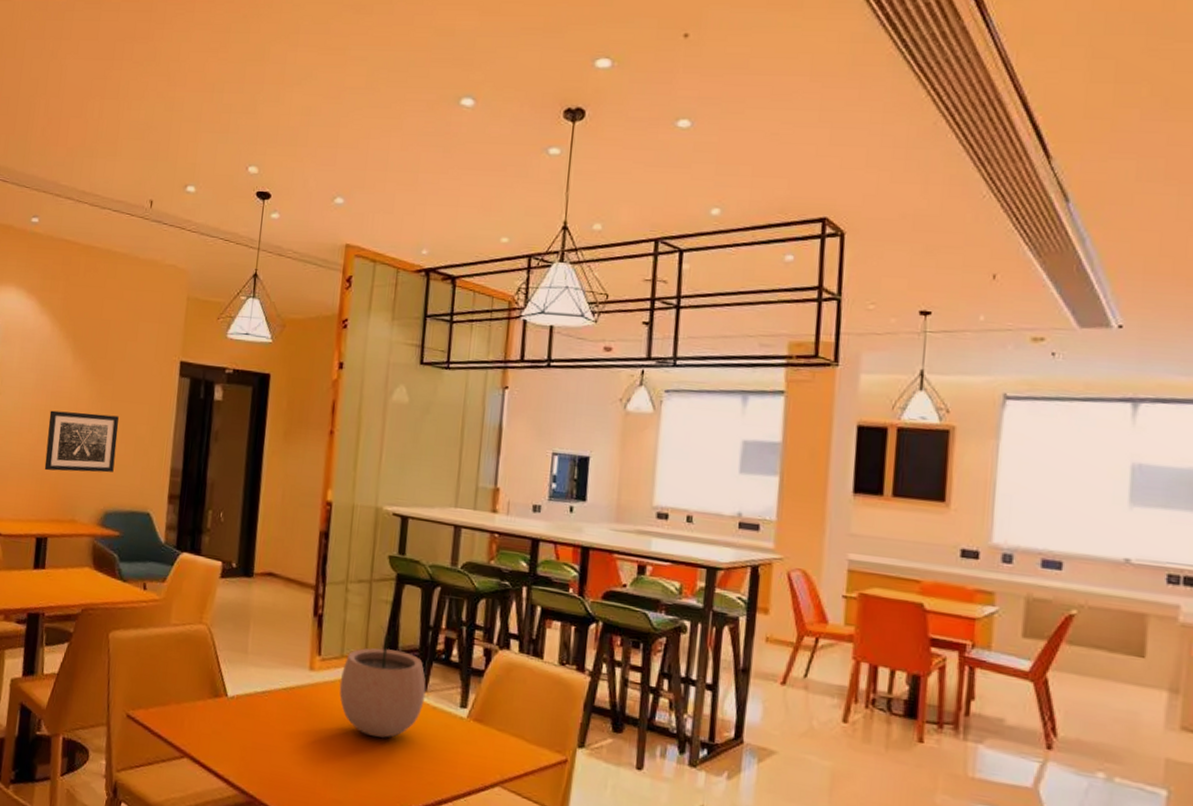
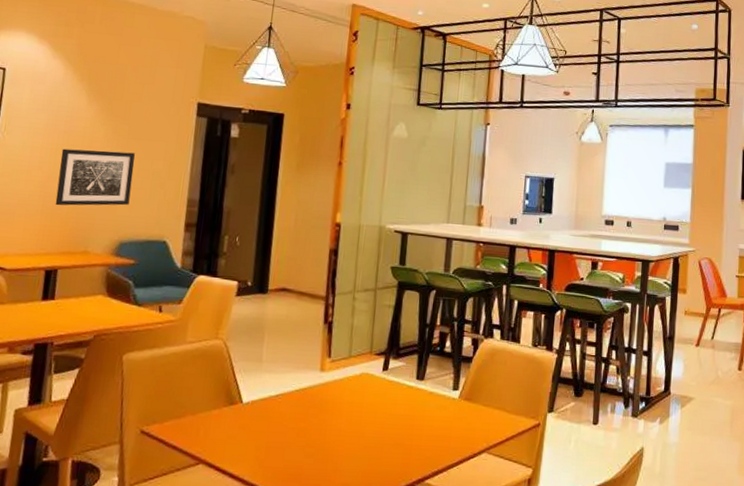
plant pot: present [339,626,426,738] -> none [347,326,424,423]

